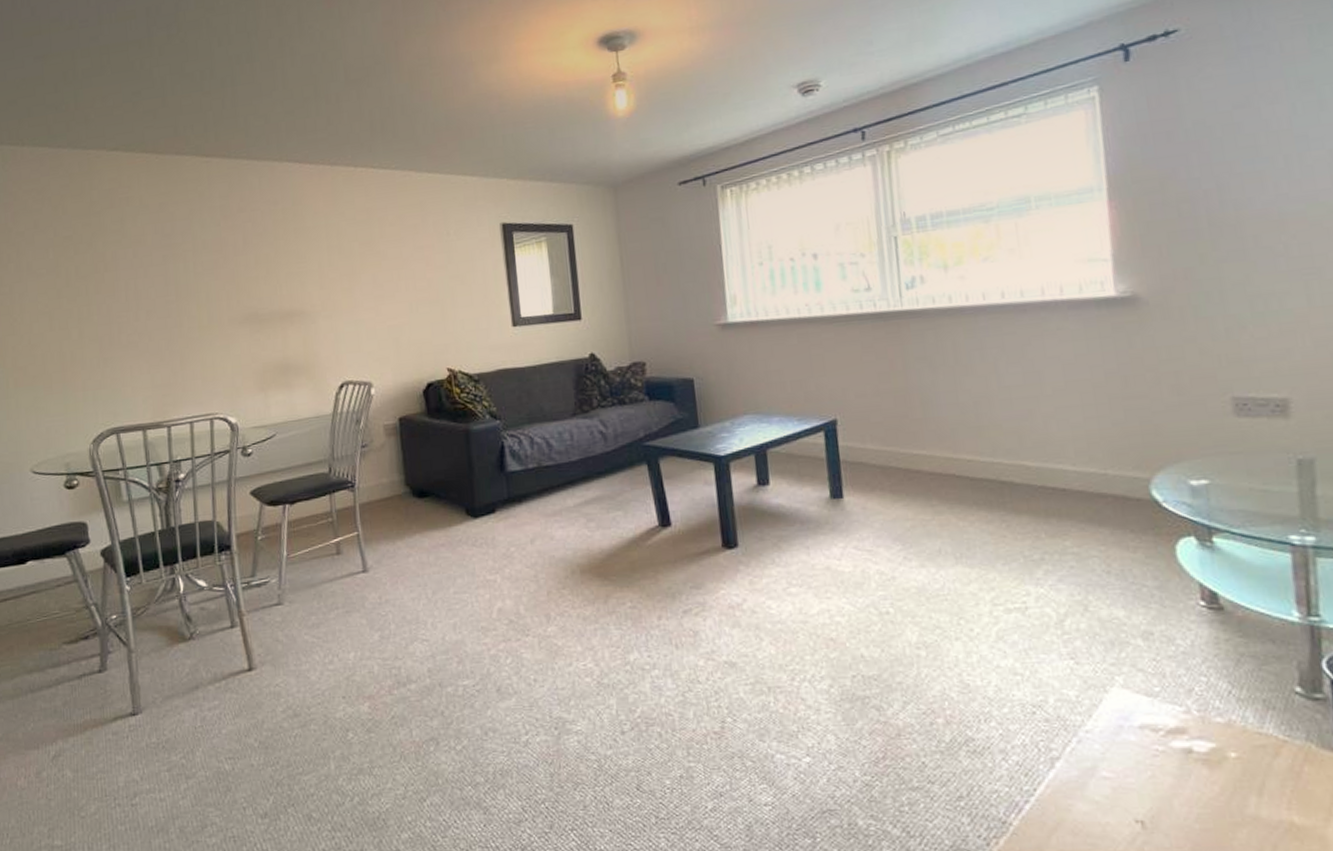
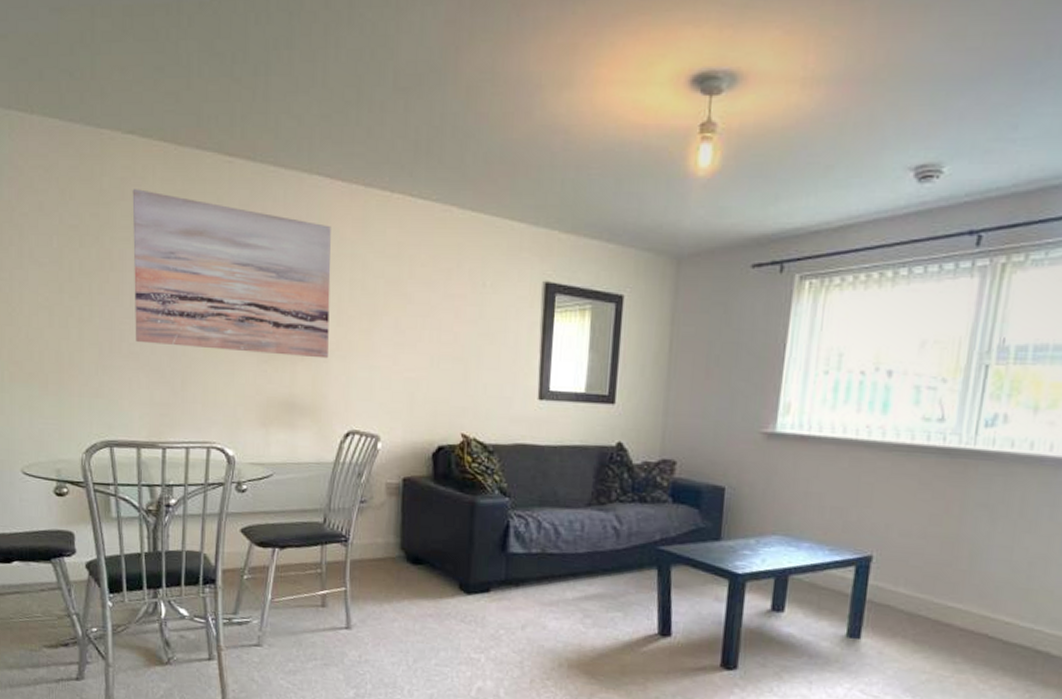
wall art: none [120,196,315,332] -> present [132,189,331,359]

